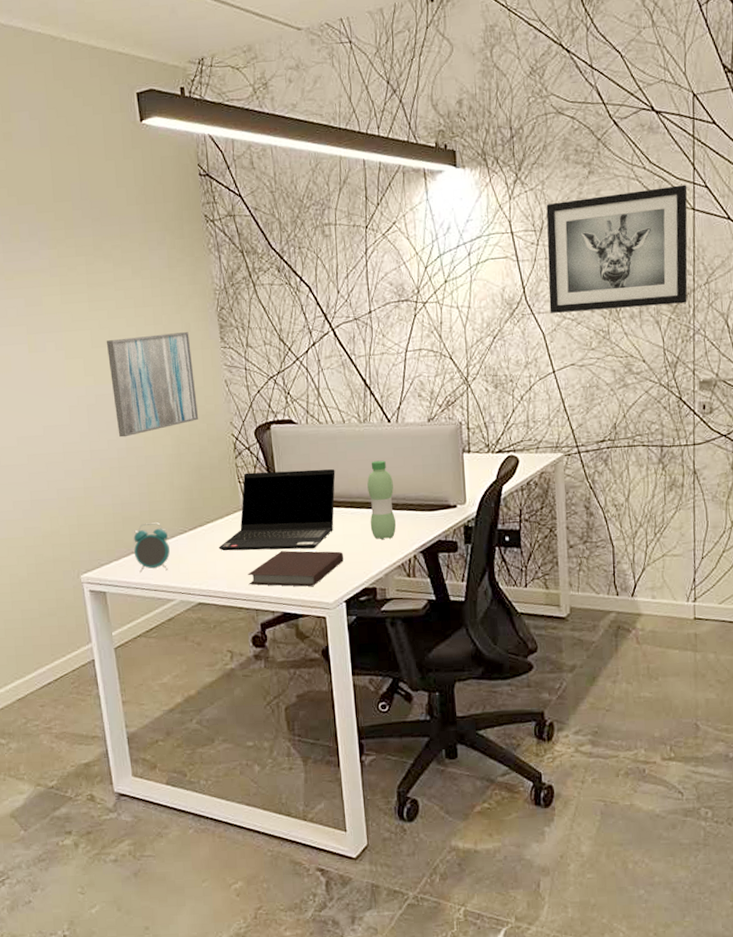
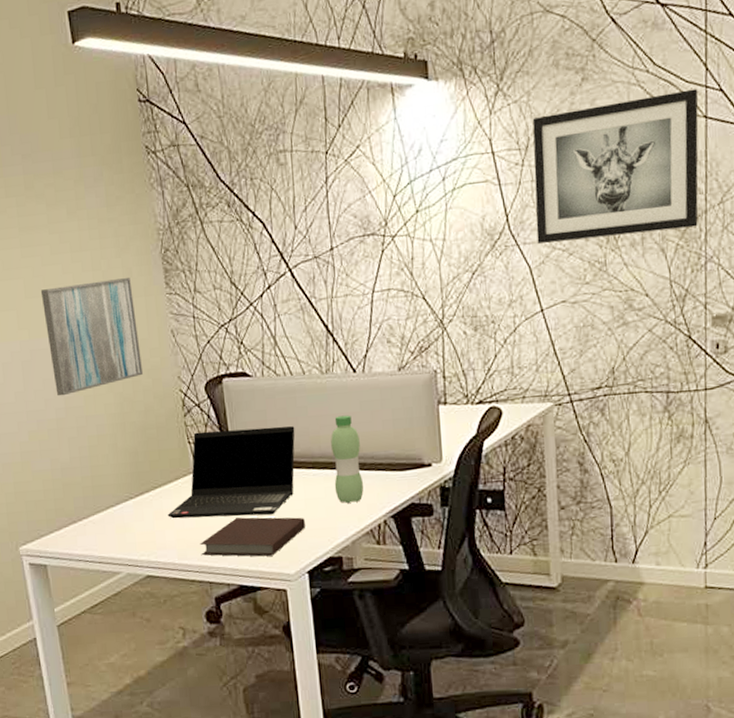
alarm clock: present [133,522,170,573] -> none [75,488,115,544]

